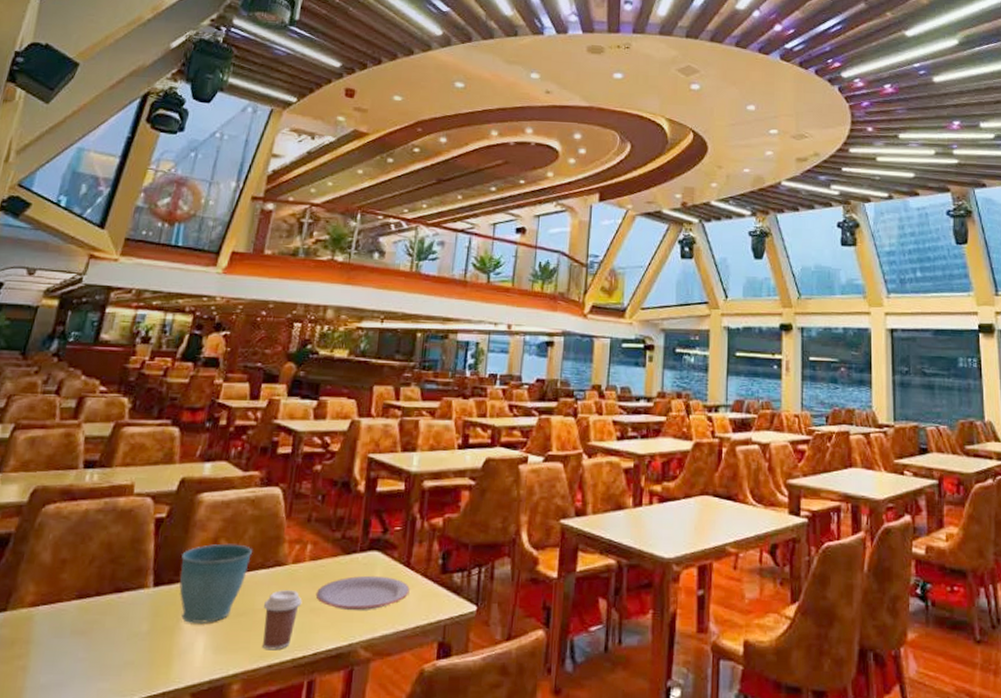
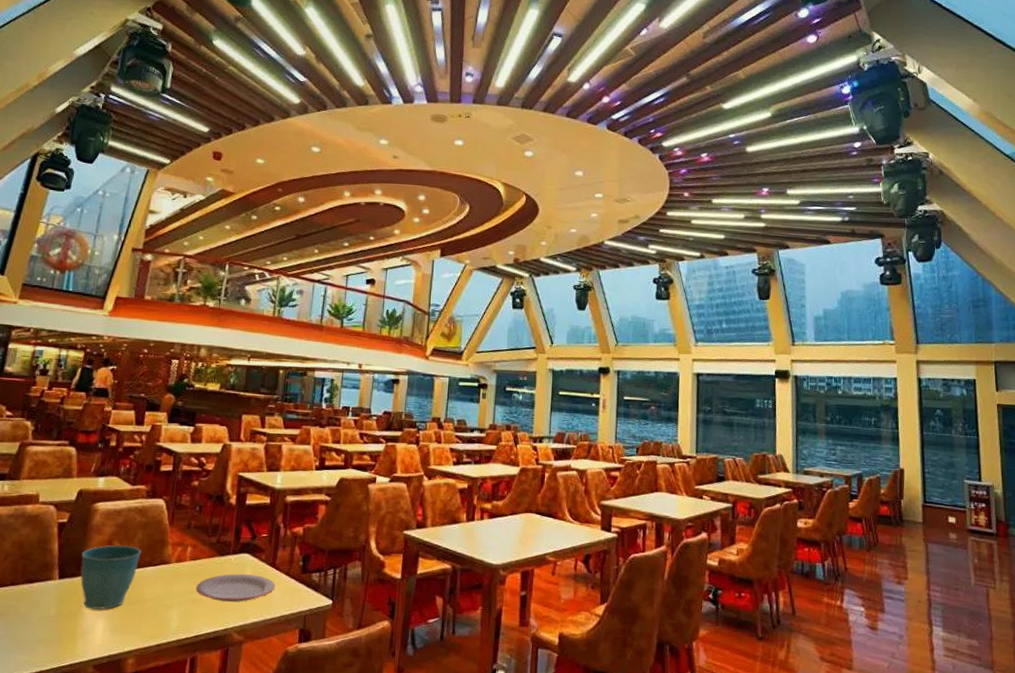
coffee cup: present [263,590,302,651] -> none [152,584,185,633]

